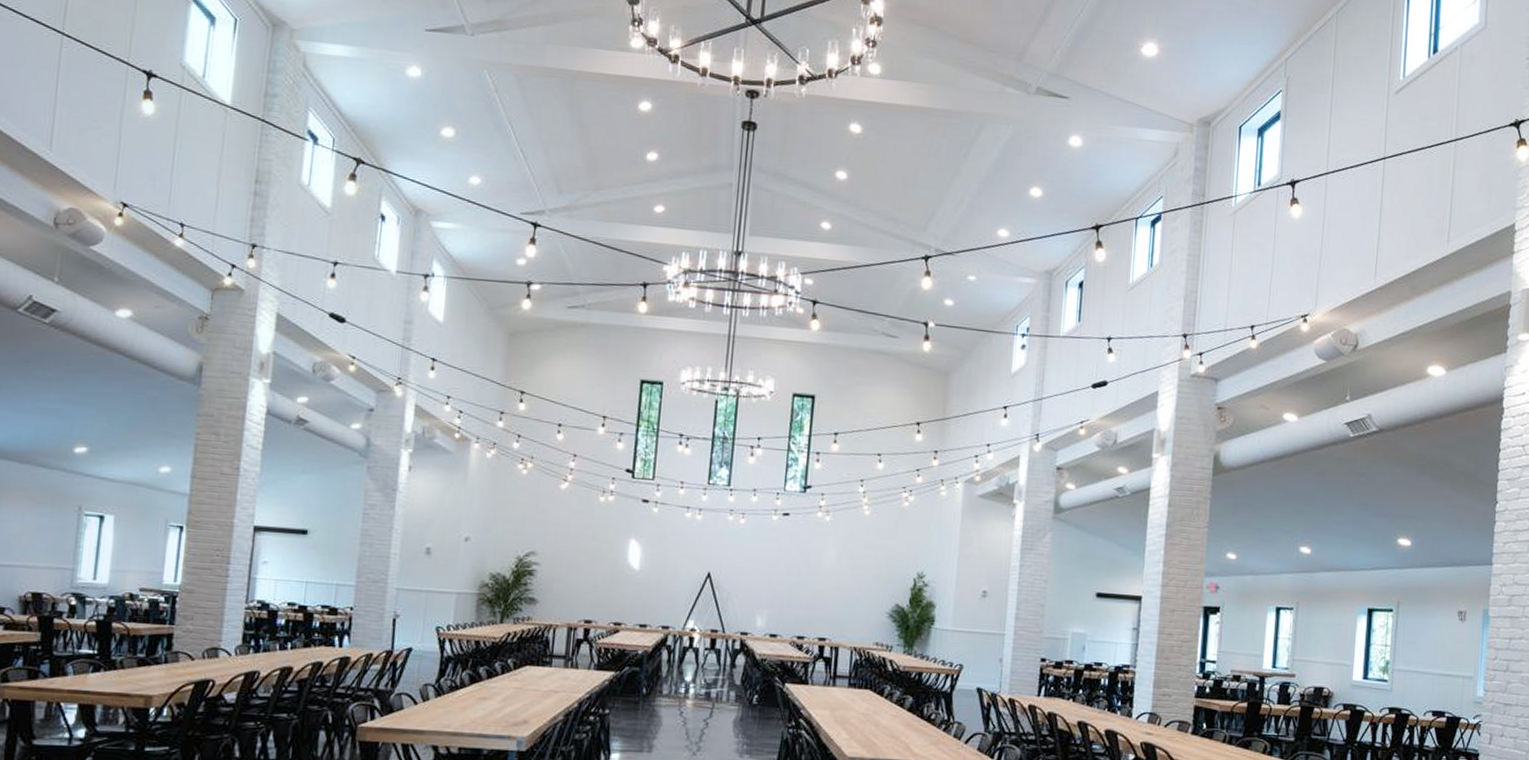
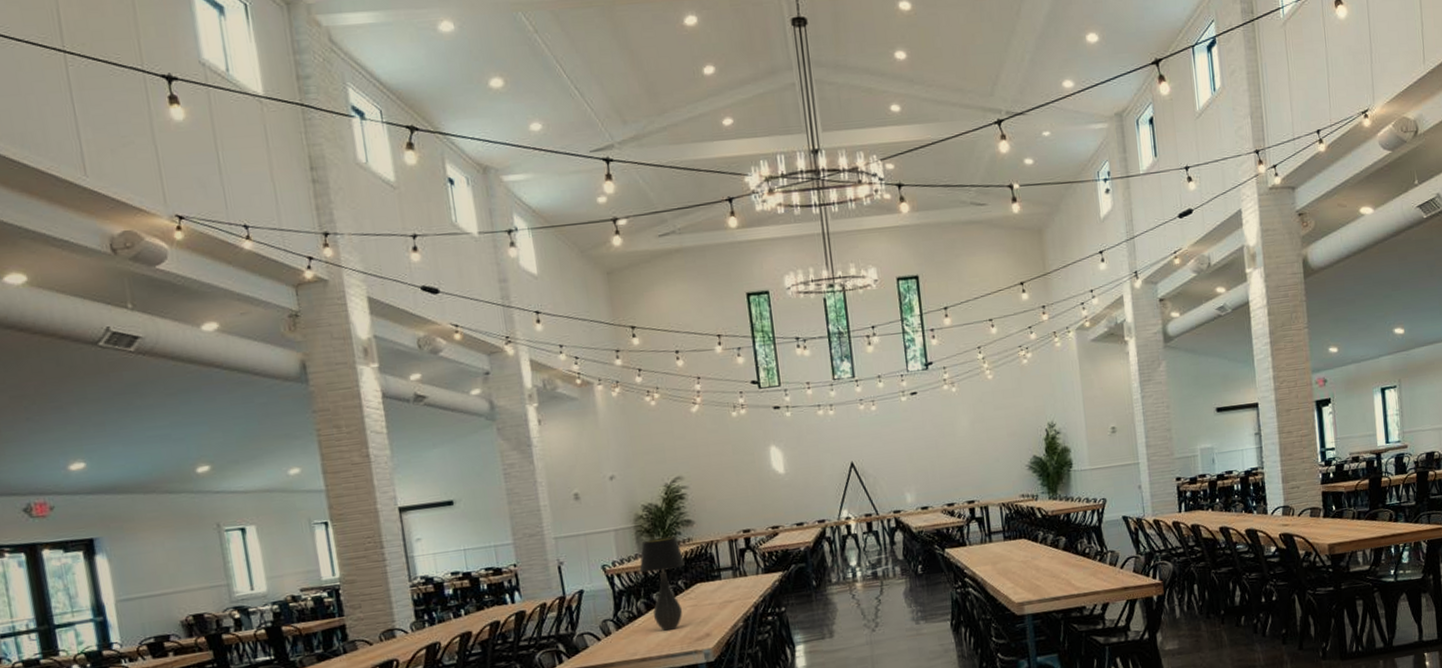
table lamp: none [472,610,519,710] -> present [639,536,685,632]

